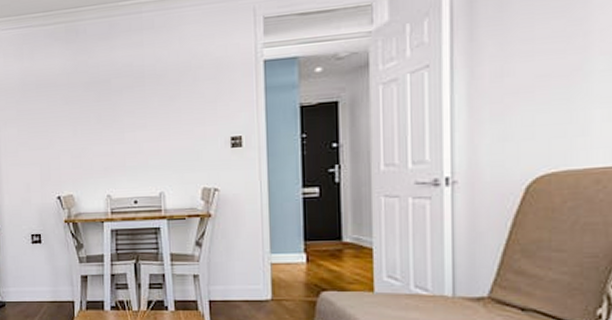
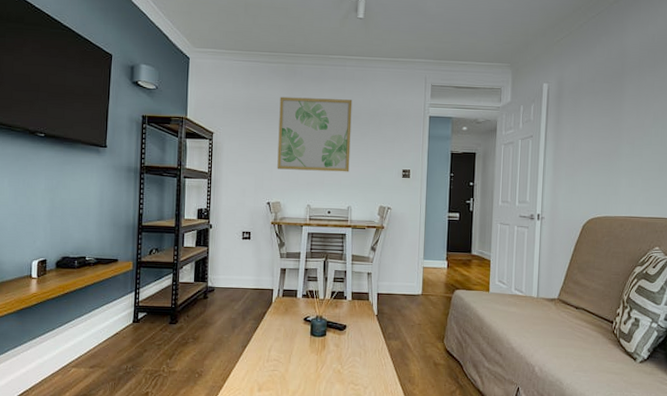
wall art: none [61,55,158,155] -> present [277,97,352,172]

